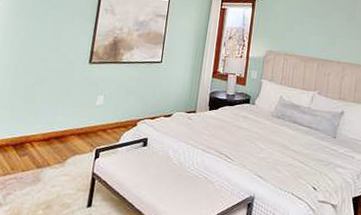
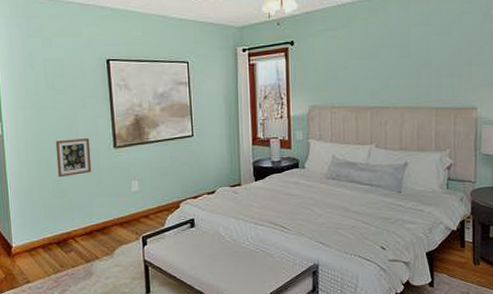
picture frame: none [31,49,69,84] -> present [55,137,92,178]

